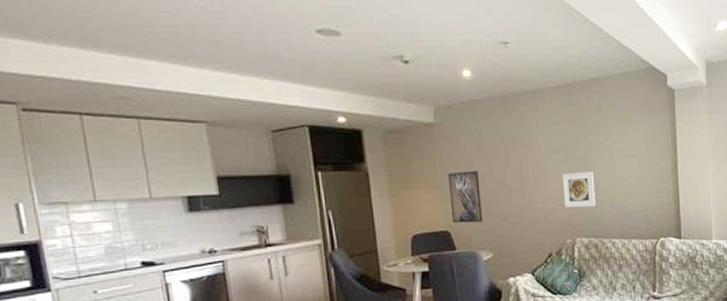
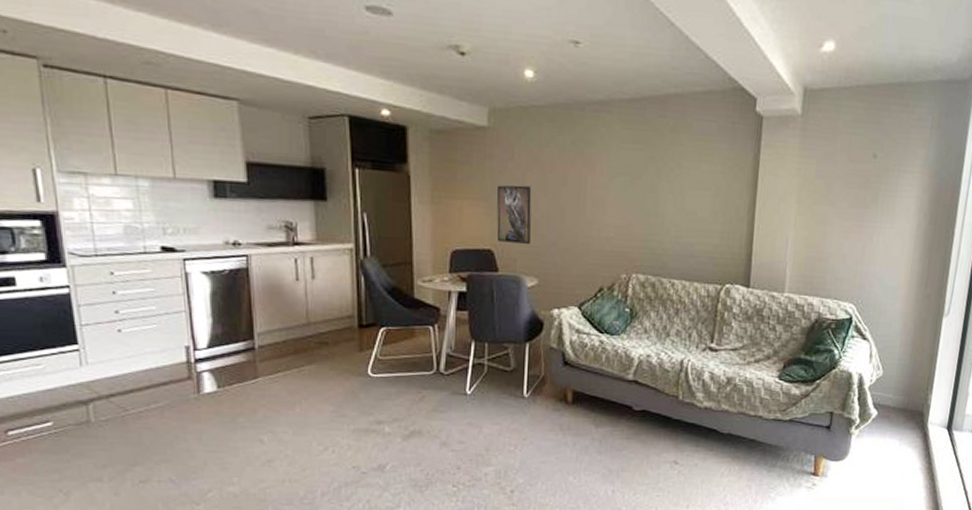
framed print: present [562,172,596,208] -> none [623,199,660,241]

